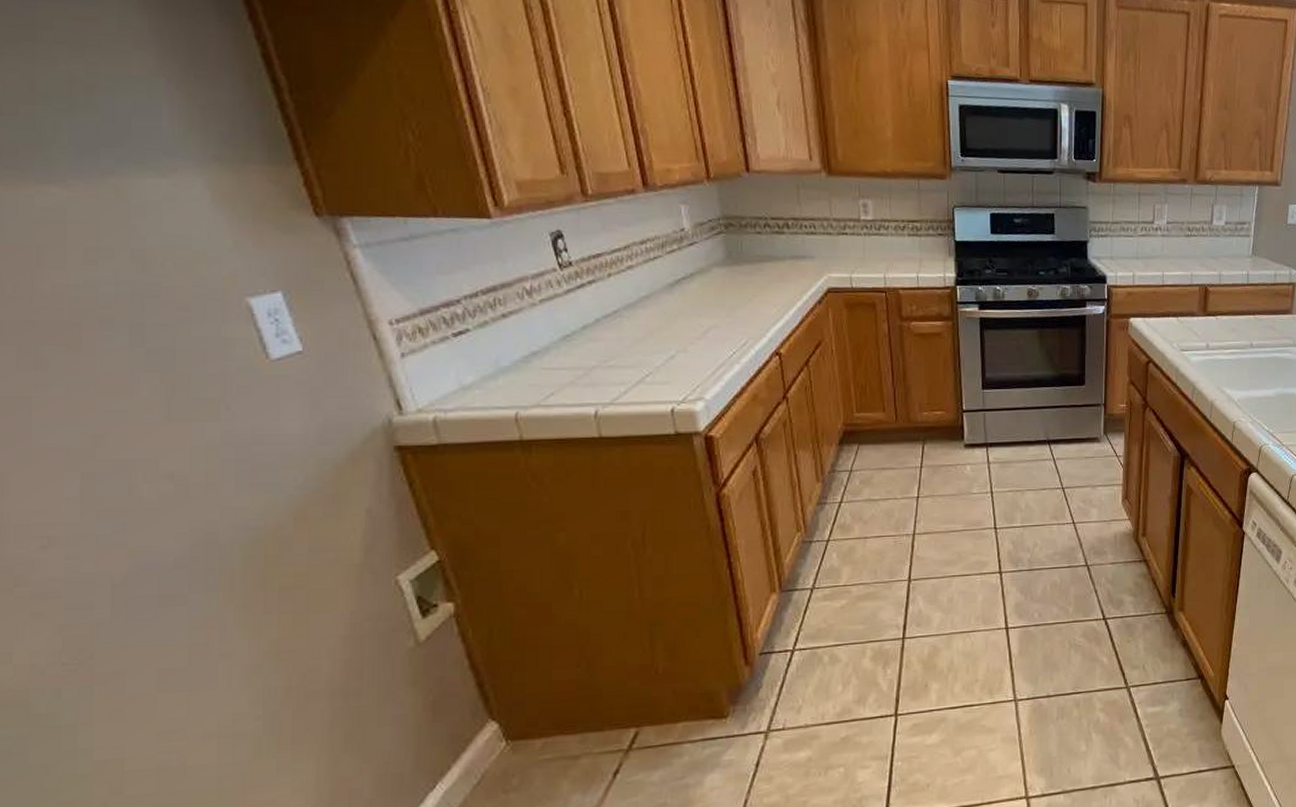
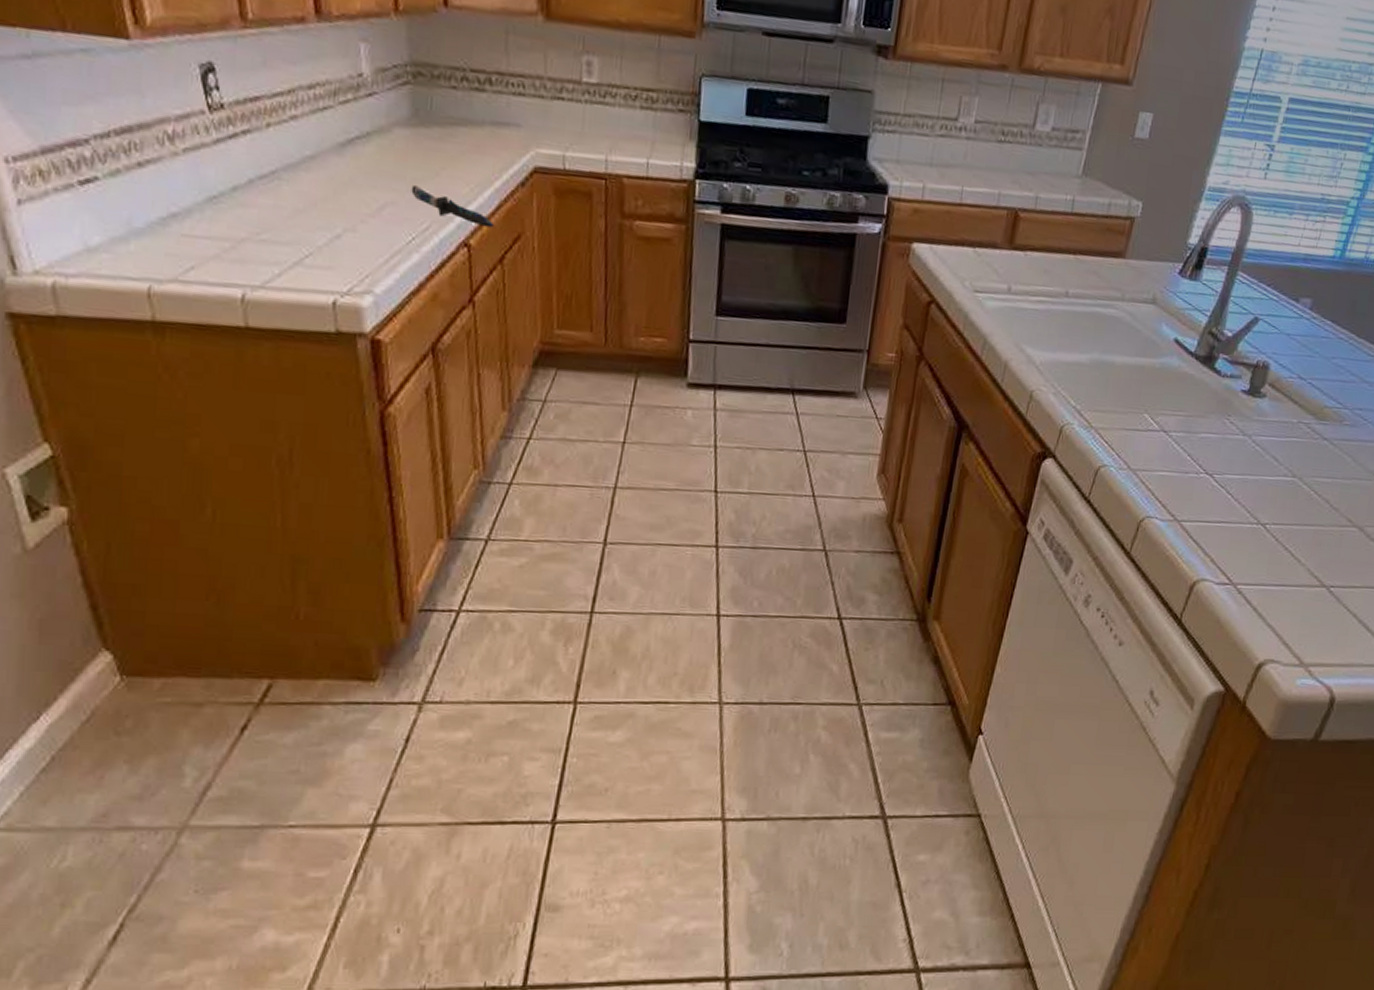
knife: none [730,311,800,338] -> present [411,185,495,228]

